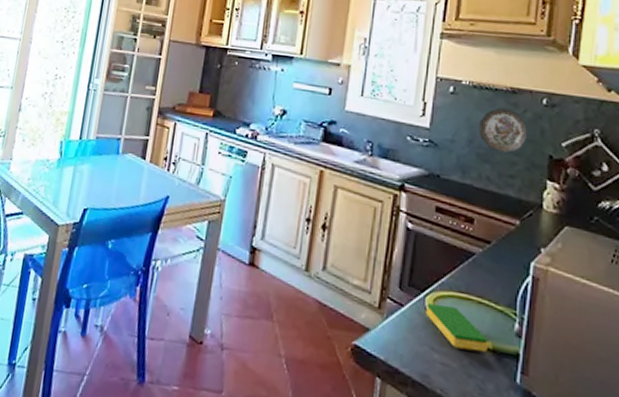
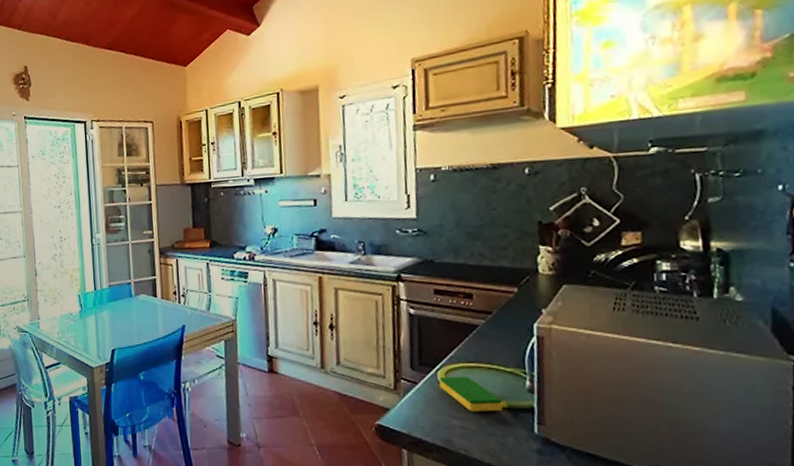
decorative plate: present [479,107,527,154] -> none [464,185,514,228]

